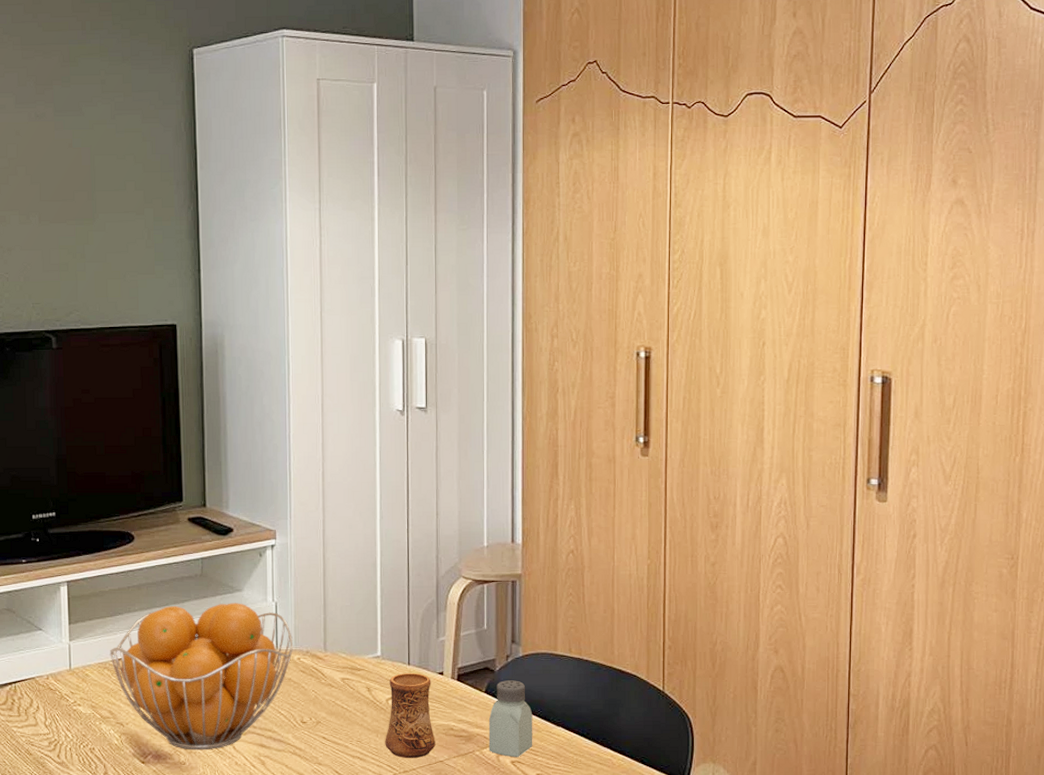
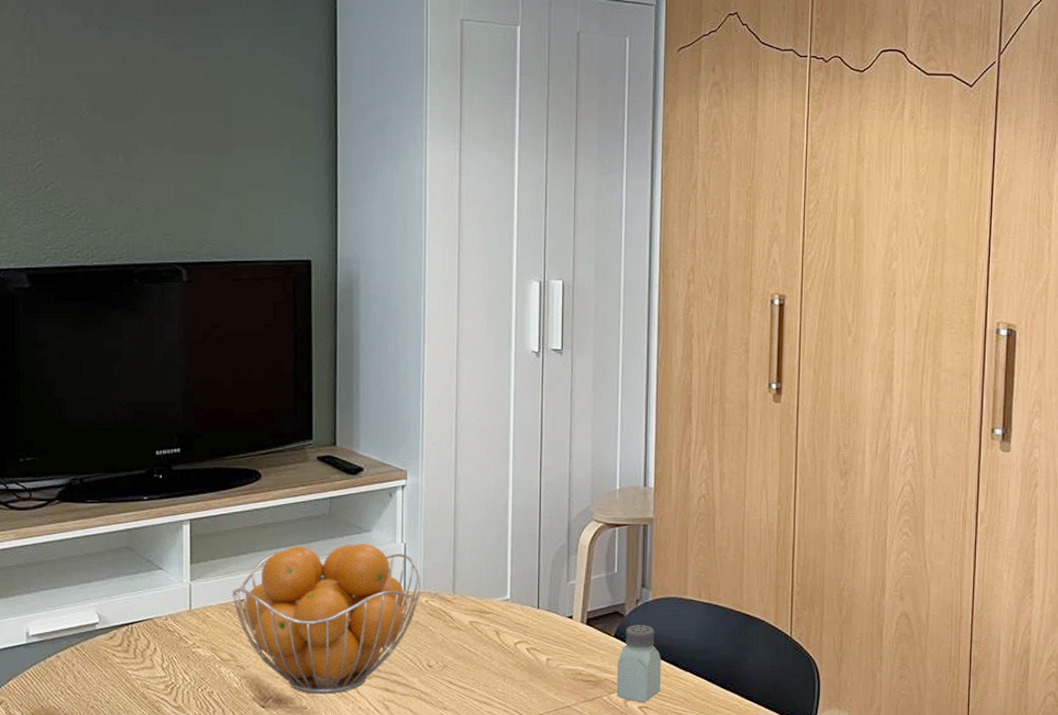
cup: present [385,673,436,759] -> none [512,617,563,704]

